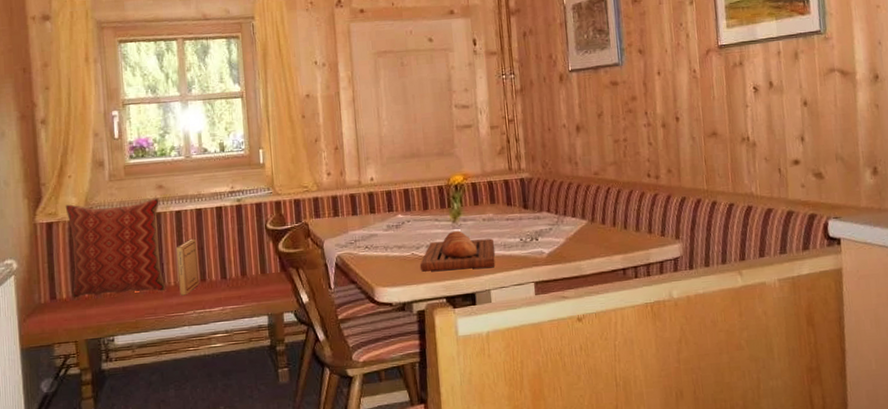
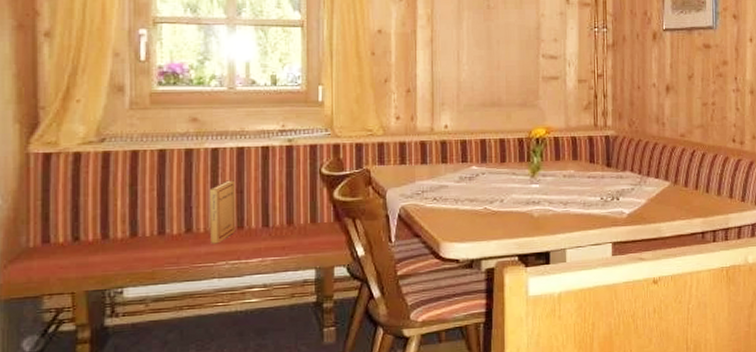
pillow: present [65,197,166,297] -> none [70,132,194,241]
bread loaf: present [419,230,495,272] -> none [492,186,573,228]

